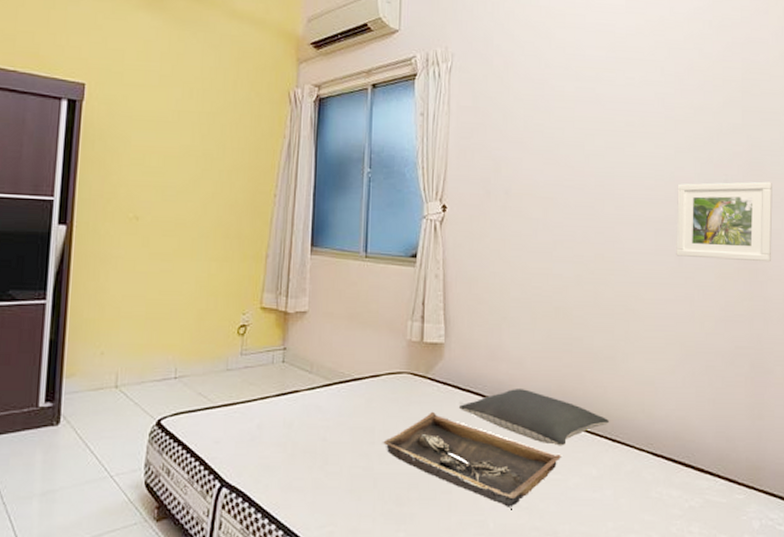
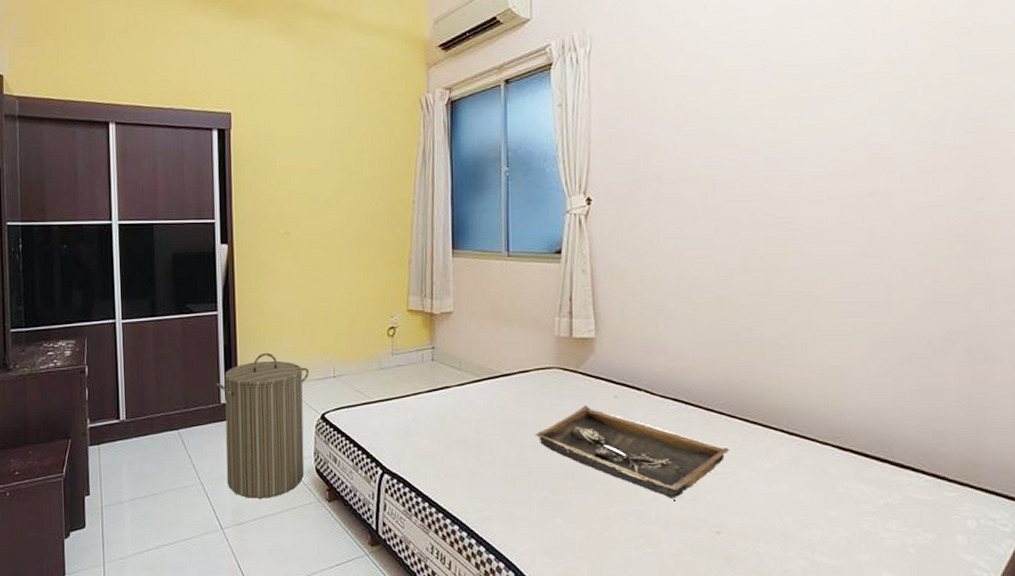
laundry hamper: none [35,349,148,520] -> present [215,352,310,498]
pillow: present [458,389,610,446] -> none [612,382,786,439]
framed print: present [676,181,773,262] -> none [868,138,1000,234]

